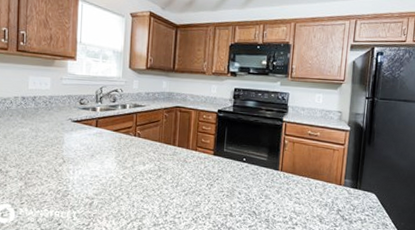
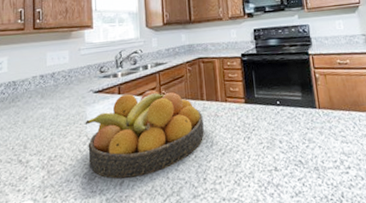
fruit bowl: none [62,128,172,201] -> present [85,90,204,179]

